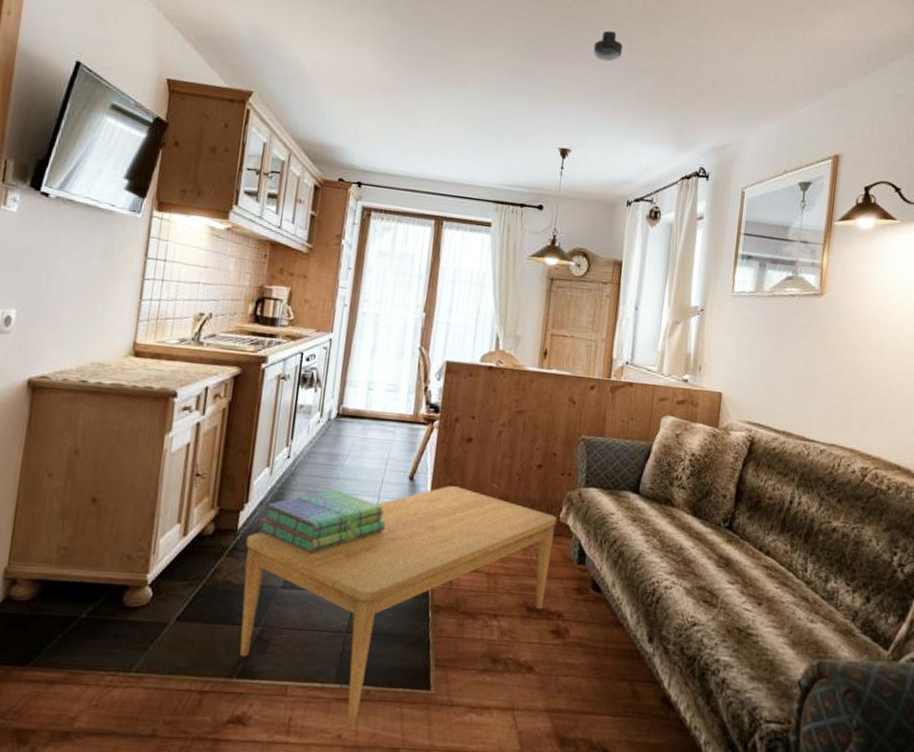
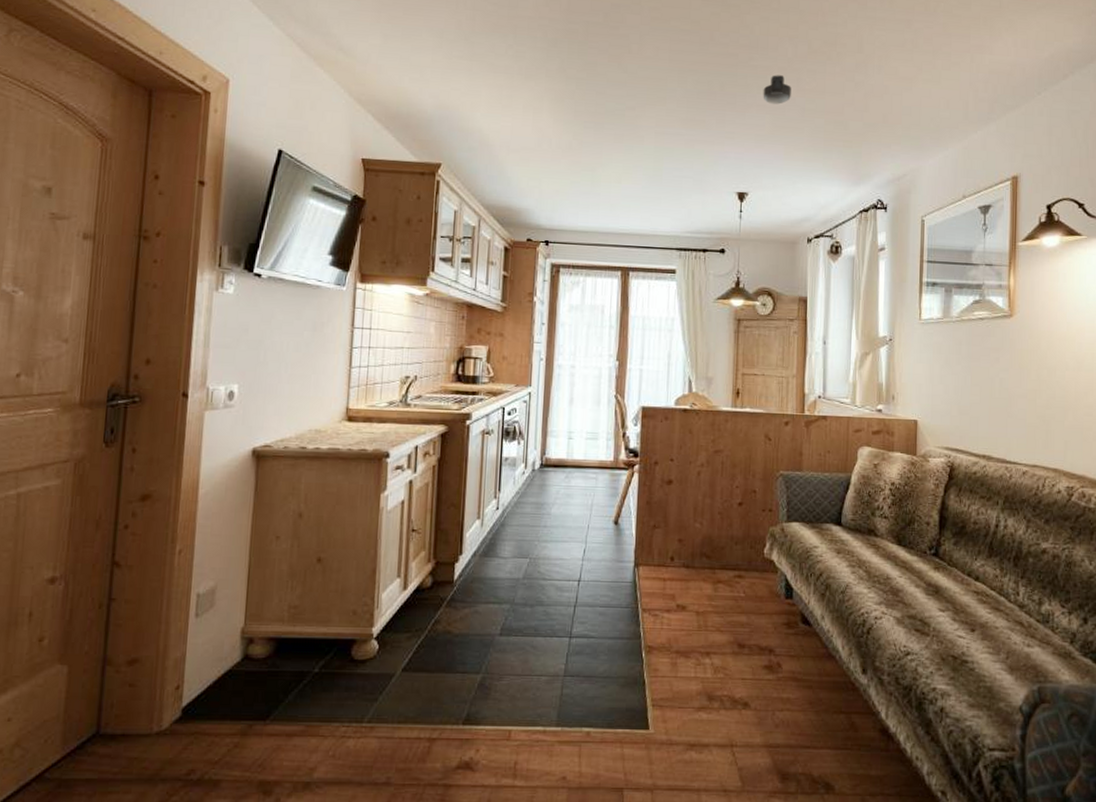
coffee table: present [239,486,557,727] -> none [462,528,761,768]
stack of books: present [259,490,386,553] -> none [474,538,595,600]

